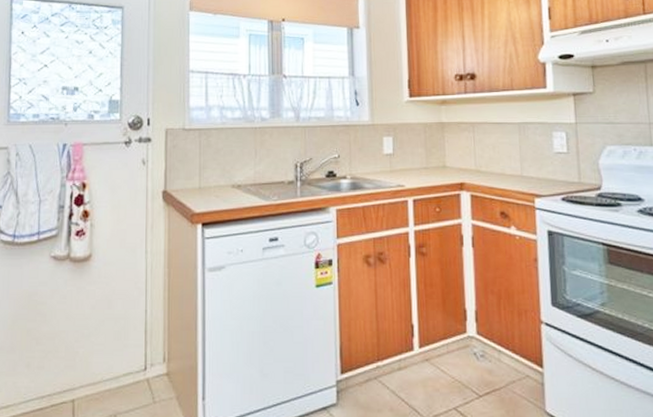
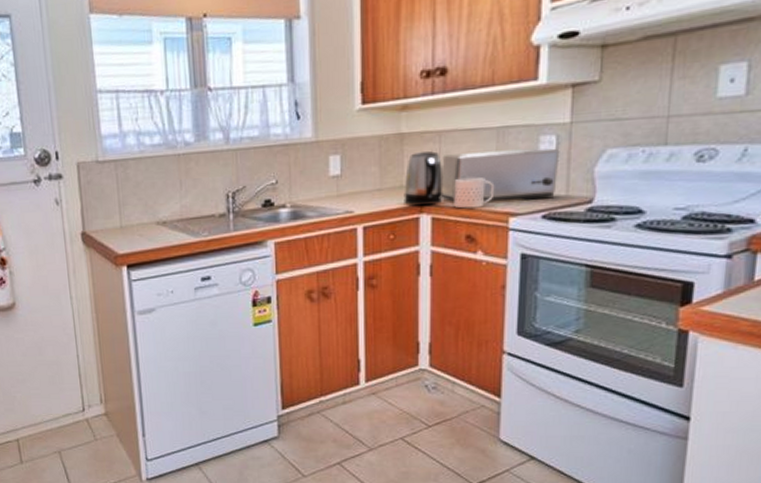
kettle: none [446,138,479,184] -> present [404,150,443,206]
toaster: none [476,141,571,184] -> present [442,147,560,202]
mug: none [487,162,521,188] -> present [454,177,495,209]

